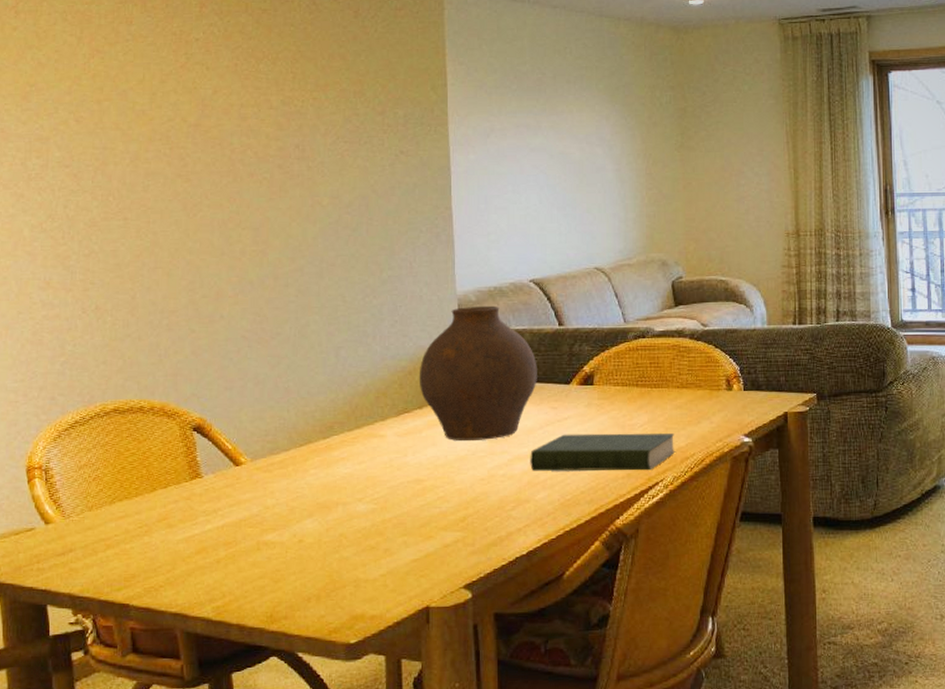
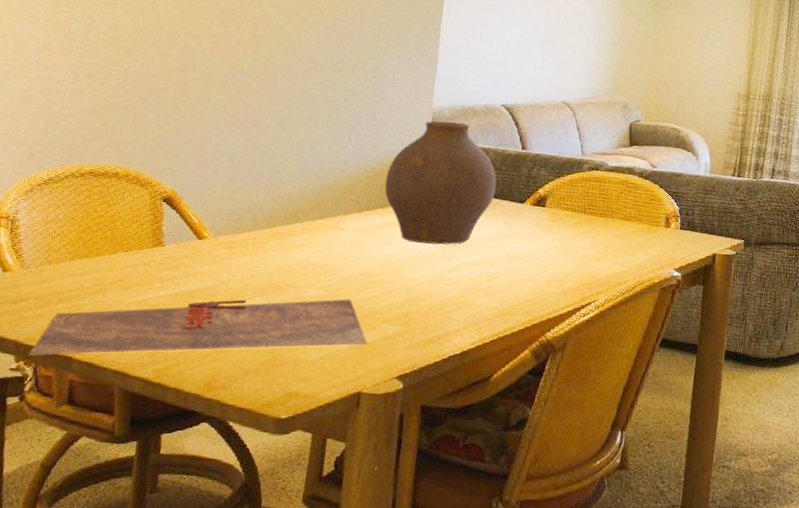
placemat: none [85,510,428,607] -> present [29,299,368,356]
book: present [530,433,675,471] -> none [476,248,612,291]

